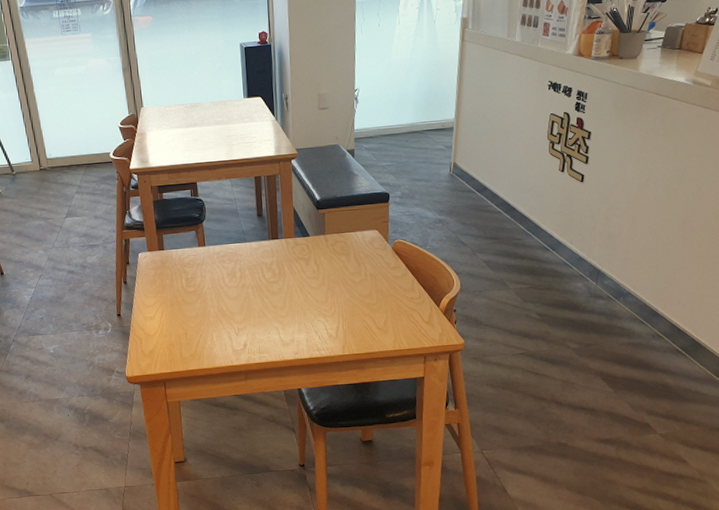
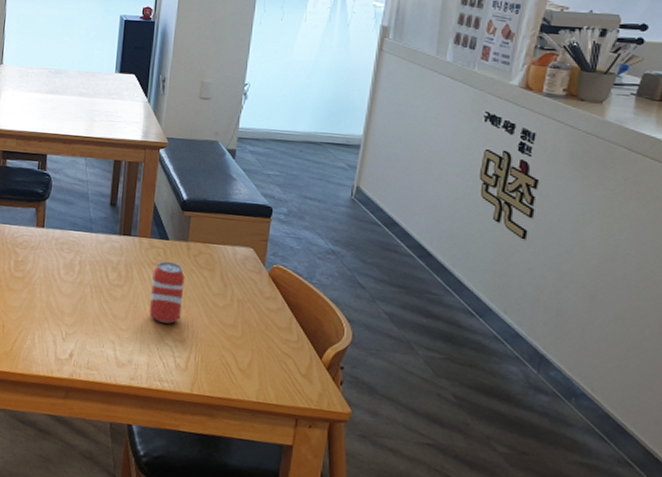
beverage can: none [300,254,328,305] -> present [148,261,185,324]

